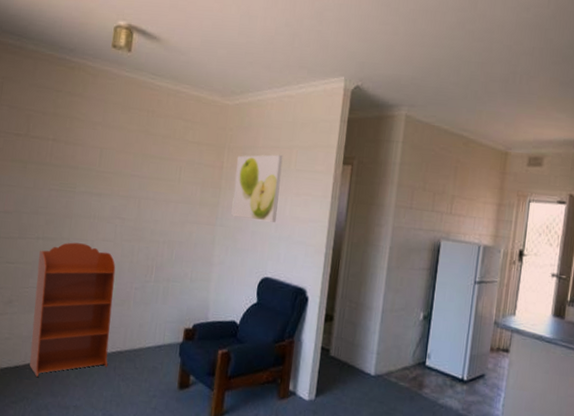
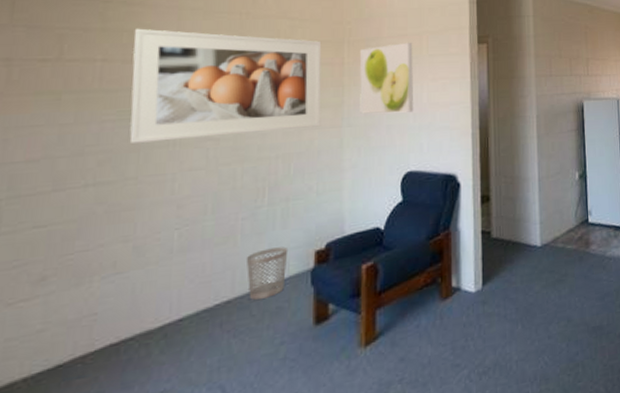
bookcase: present [29,242,116,377] -> none [81,179,212,370]
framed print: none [66,116,207,222] -> present [129,28,322,143]
wastebasket: none [135,317,166,357] -> present [246,246,289,300]

